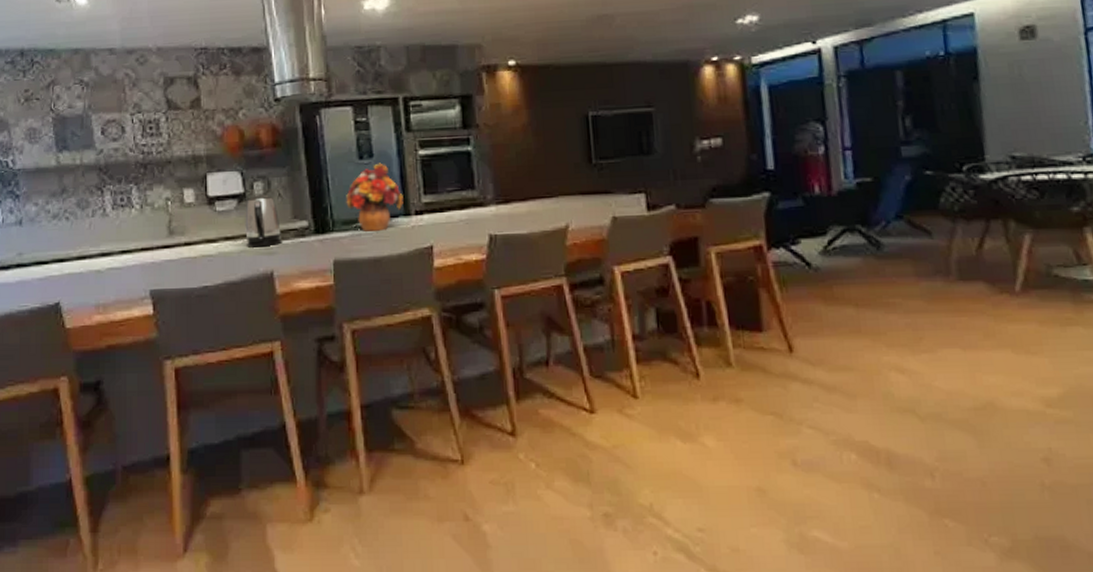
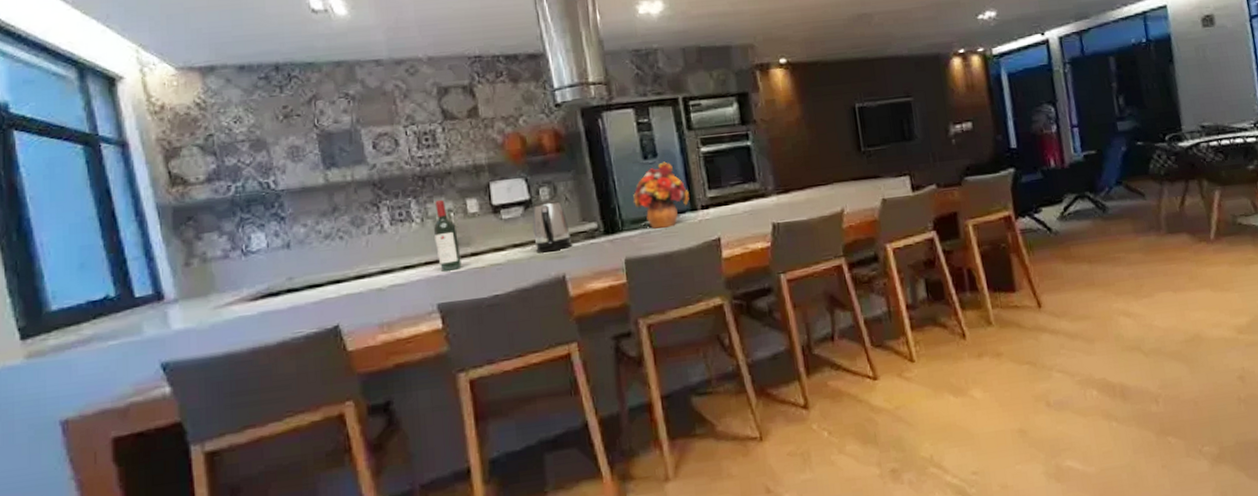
wine bottle: none [151,188,175,260] -> present [433,200,462,273]

